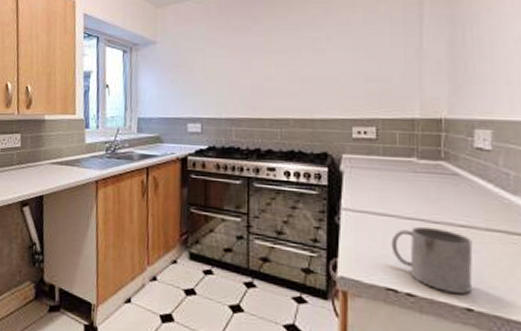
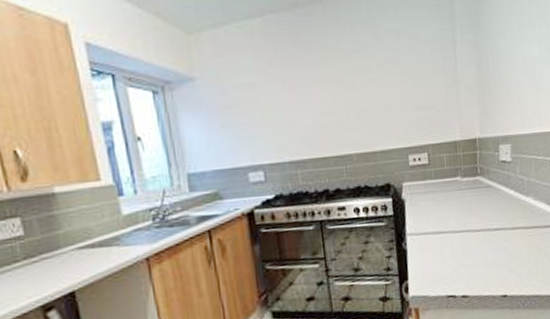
mug: present [391,226,473,294] -> none [447,235,505,287]

